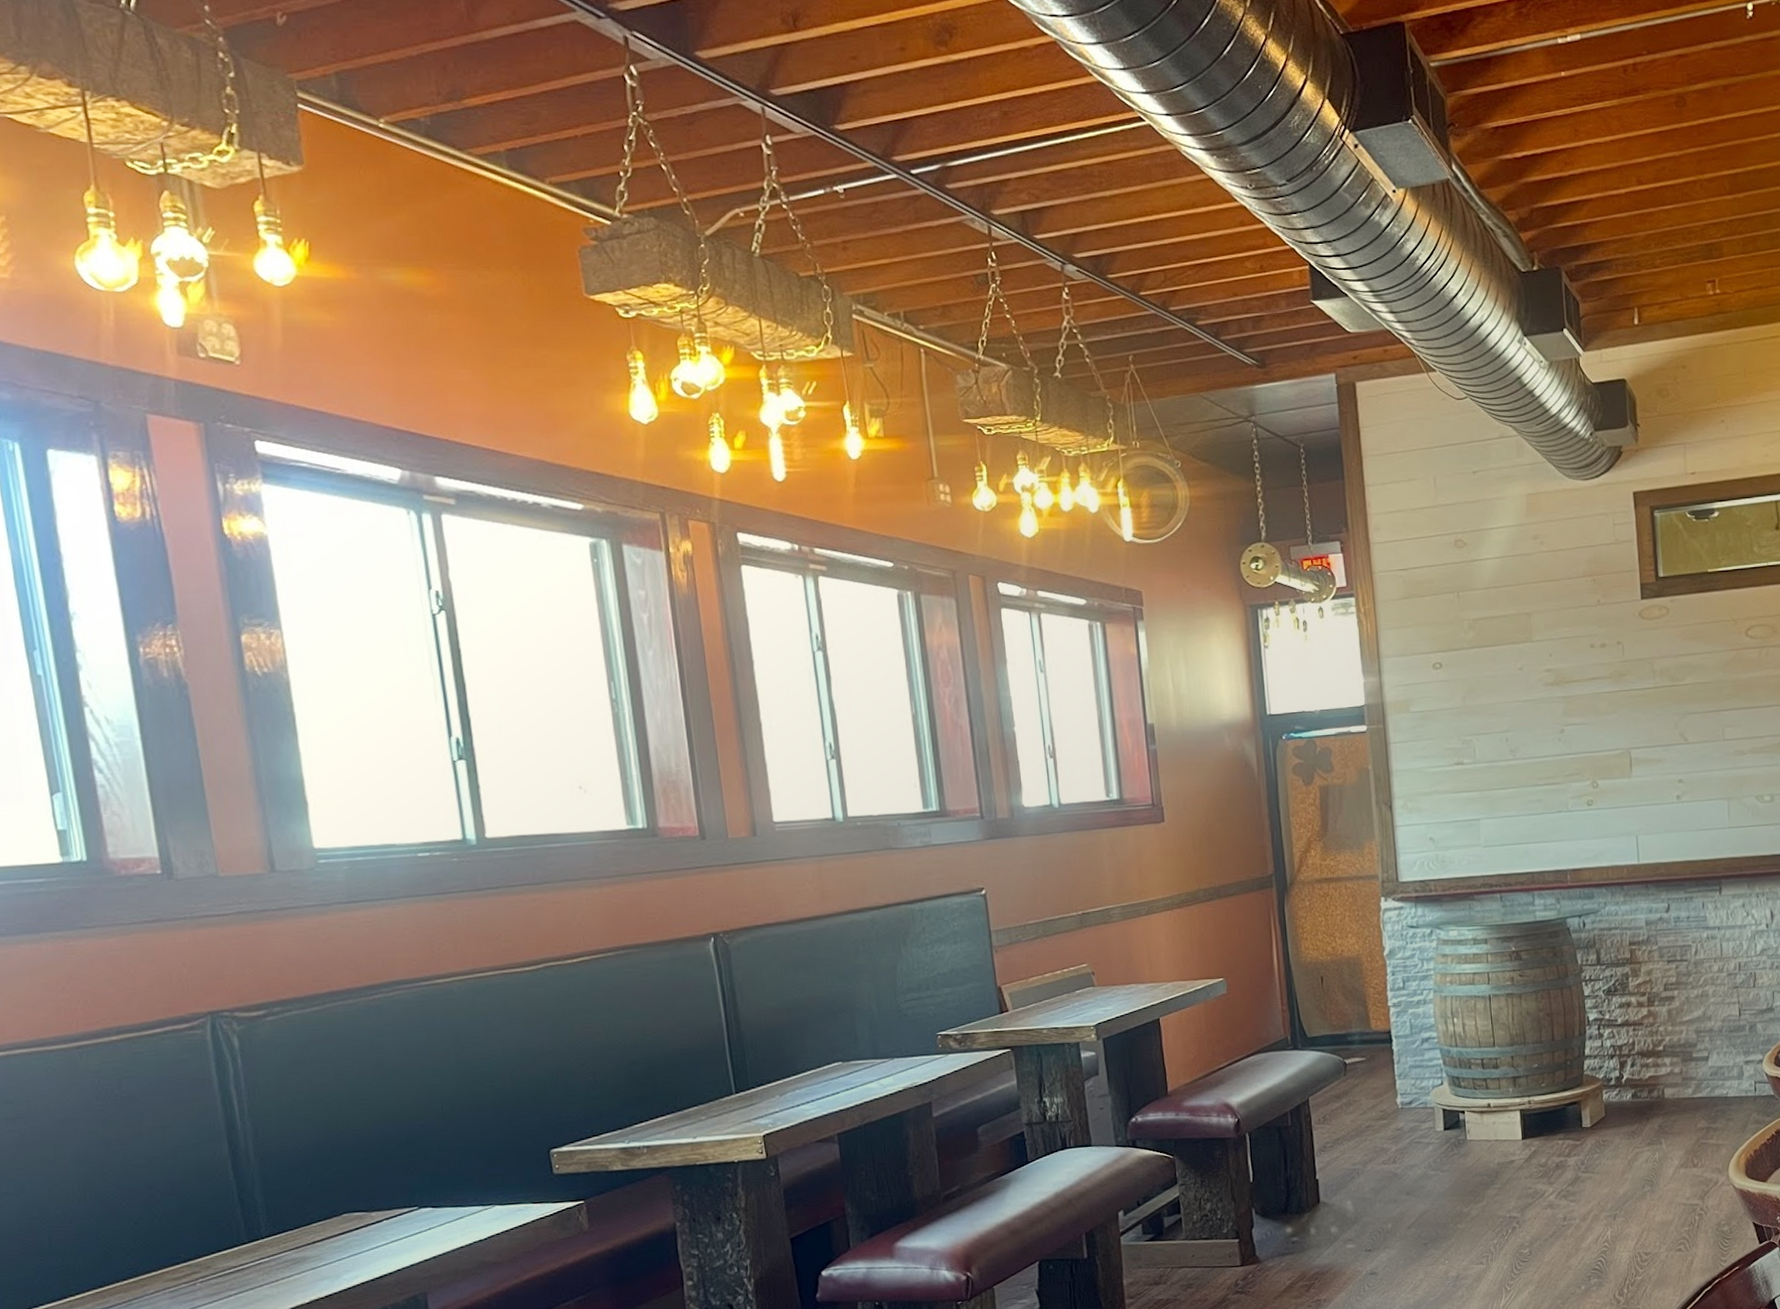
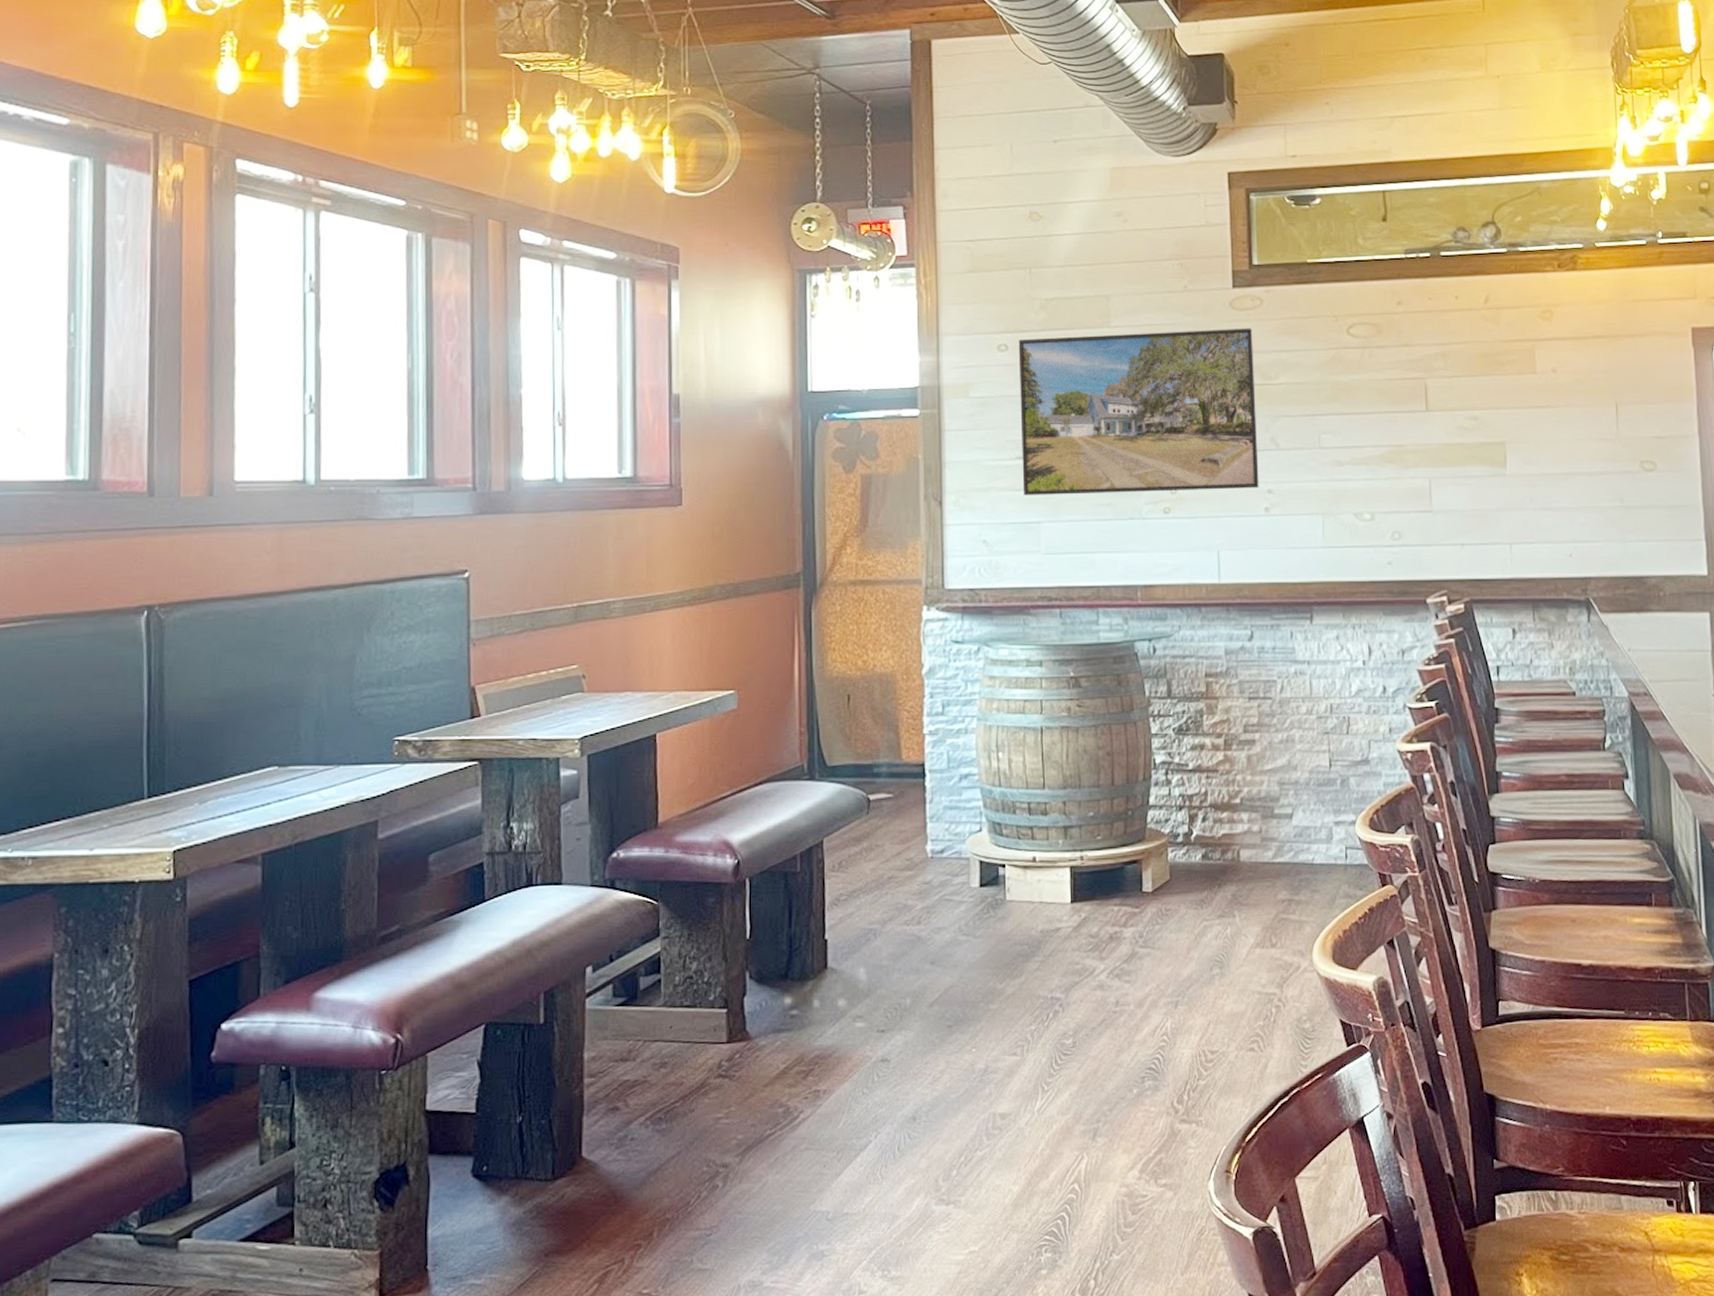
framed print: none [1451,635,1671,797] -> present [1018,328,1259,496]

